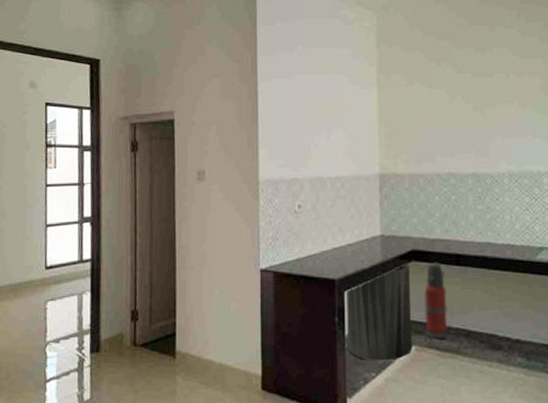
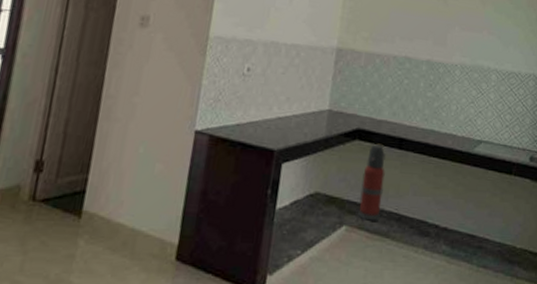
trash can: present [347,262,412,361] -> none [276,140,353,239]

